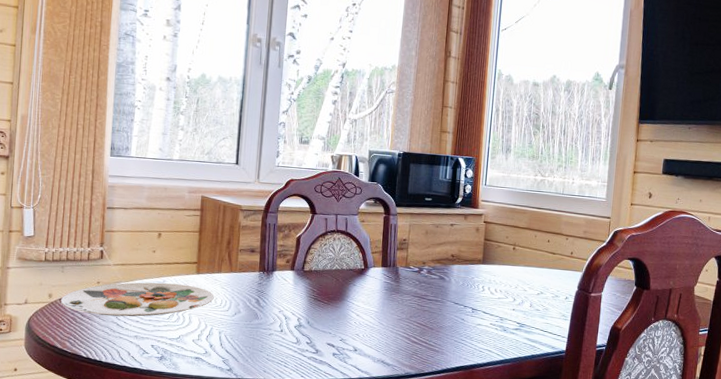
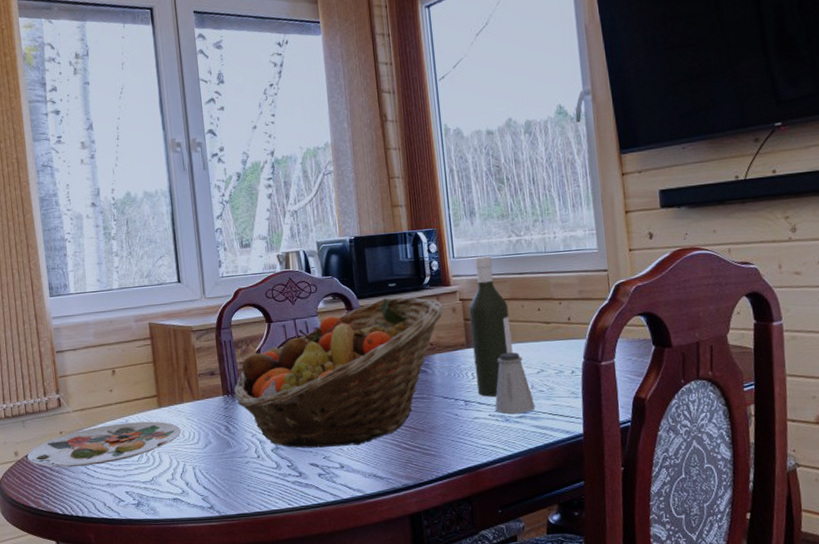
fruit basket: none [269,209,469,334] -> present [234,296,444,448]
bottle: none [484,187,524,309] -> present [469,255,513,397]
saltshaker: none [496,273,531,326] -> present [495,352,536,414]

